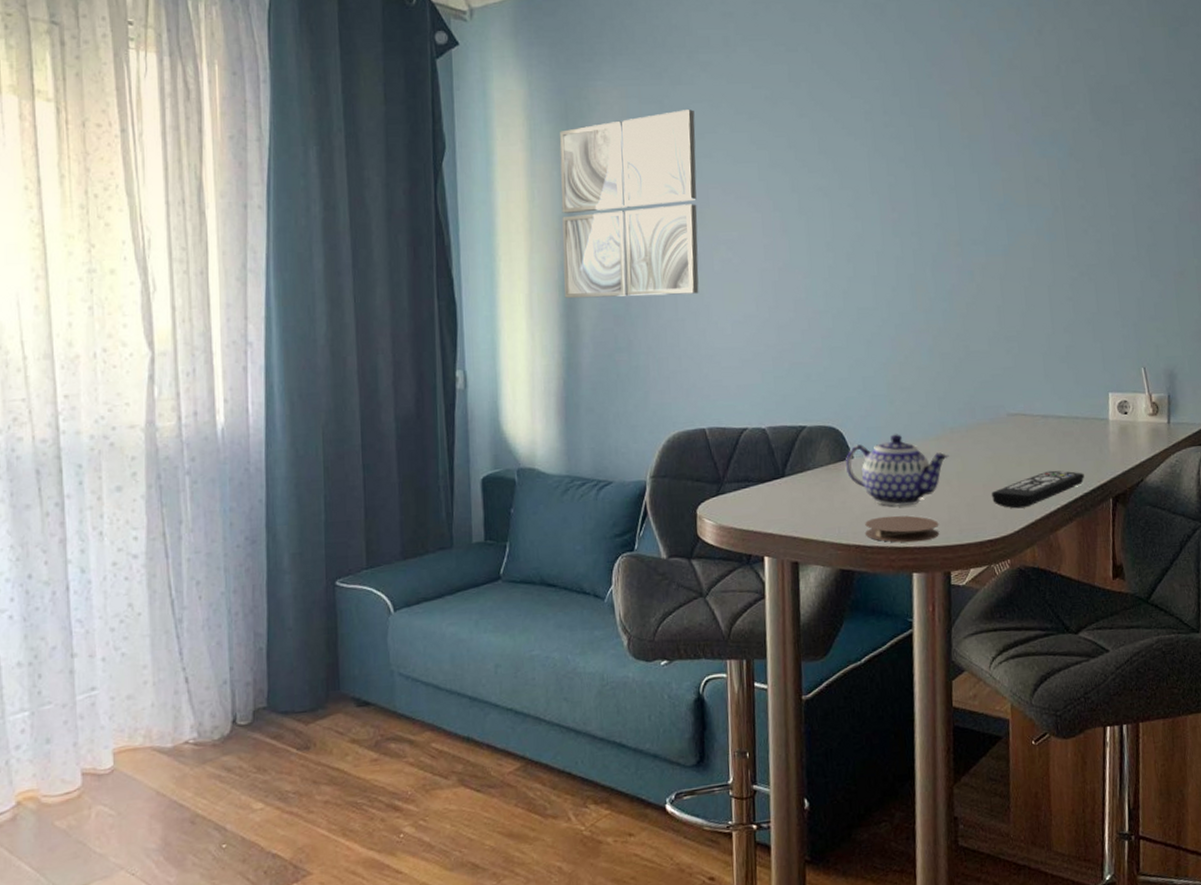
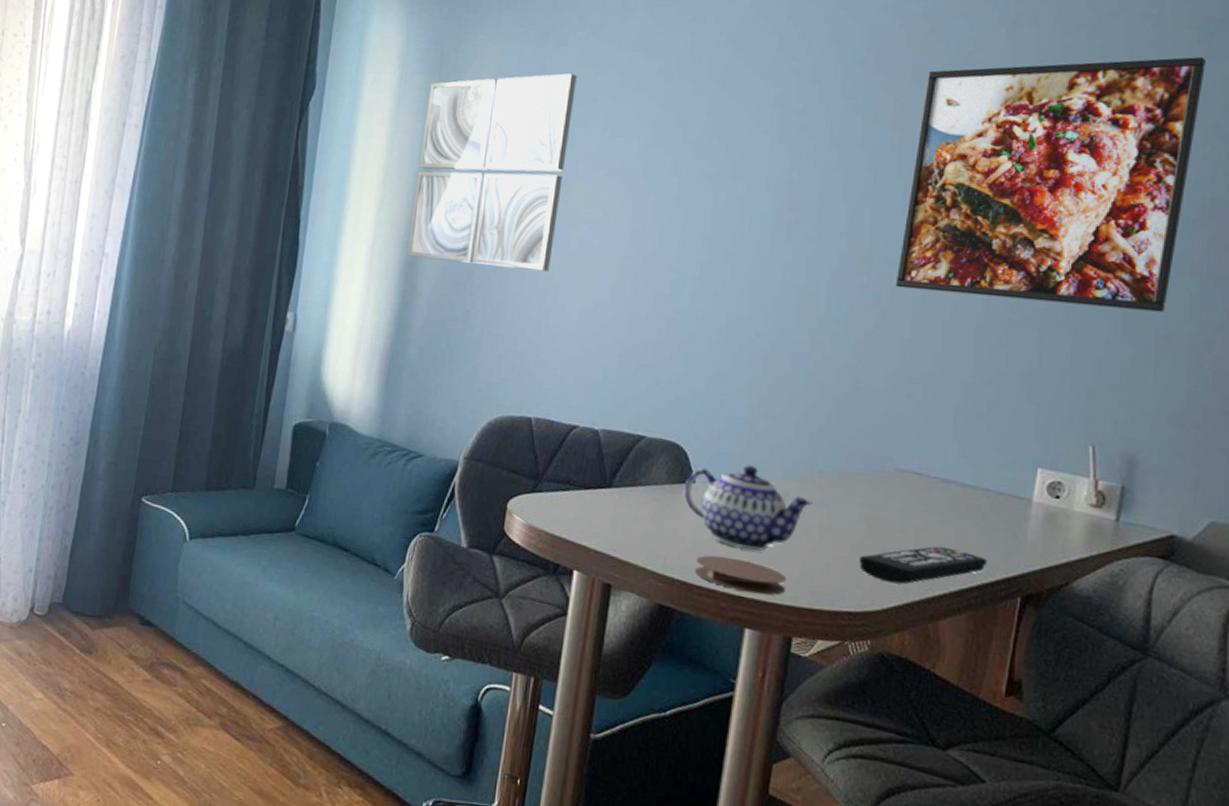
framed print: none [981,49,1177,263] -> present [895,57,1206,312]

